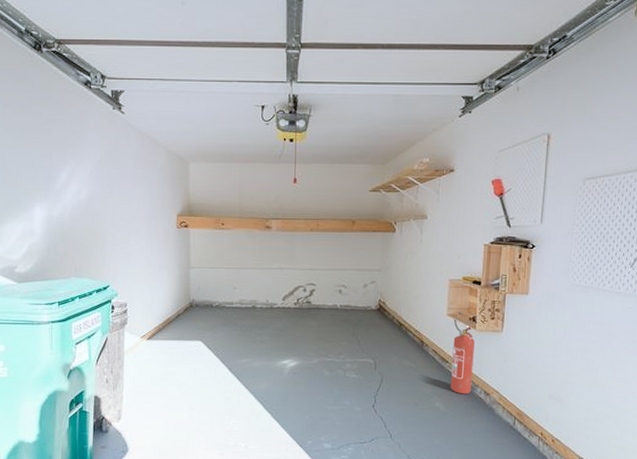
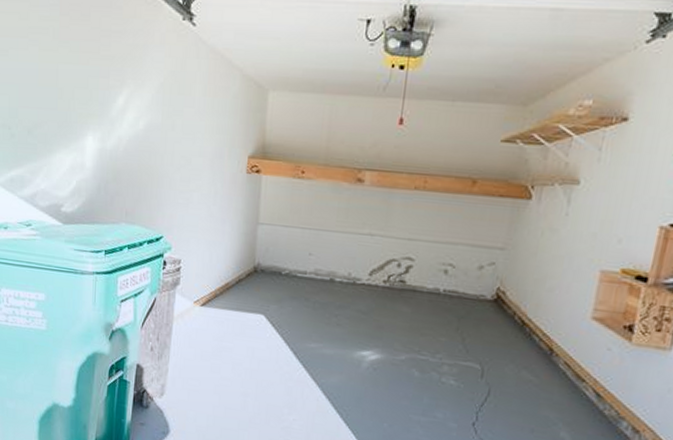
fire extinguisher: present [450,312,475,395] -> none [583,315,628,428]

